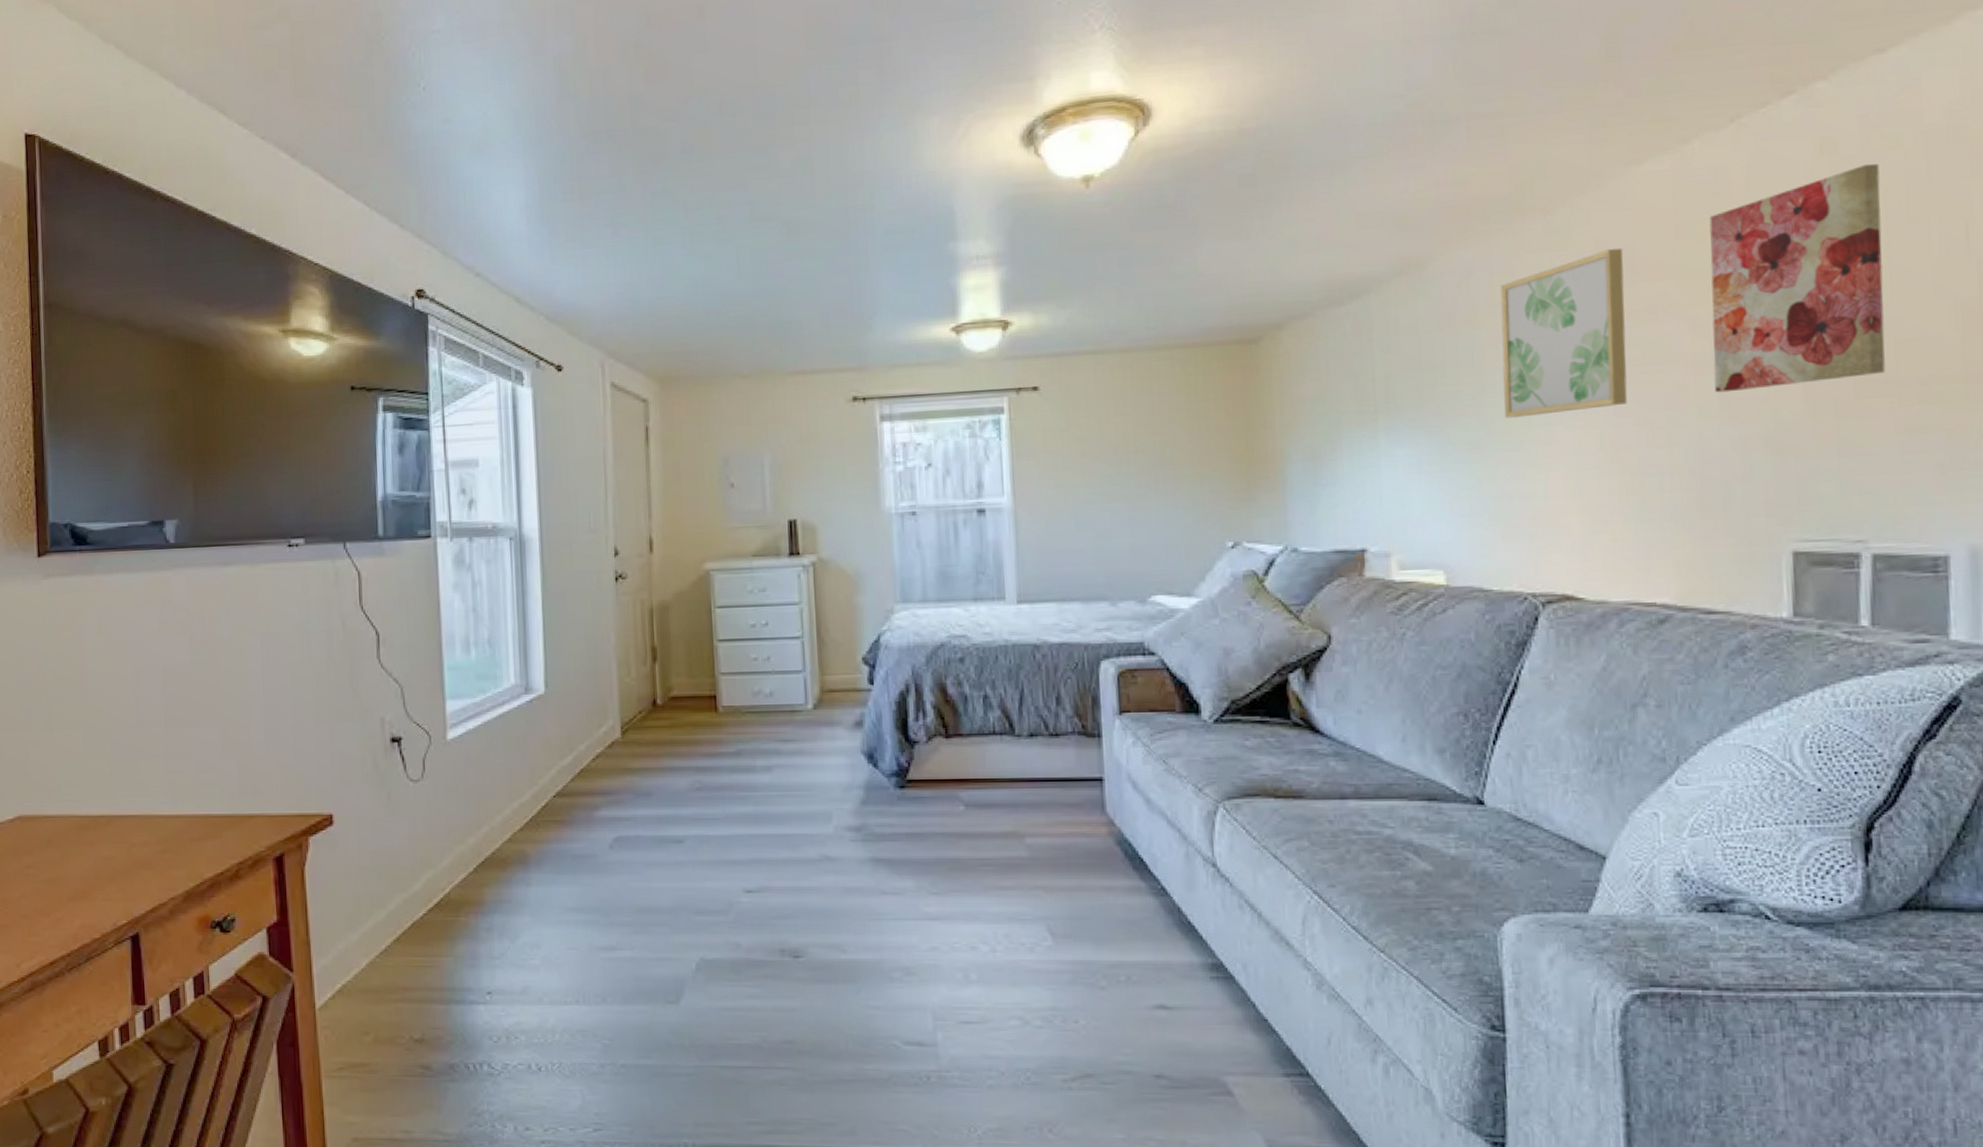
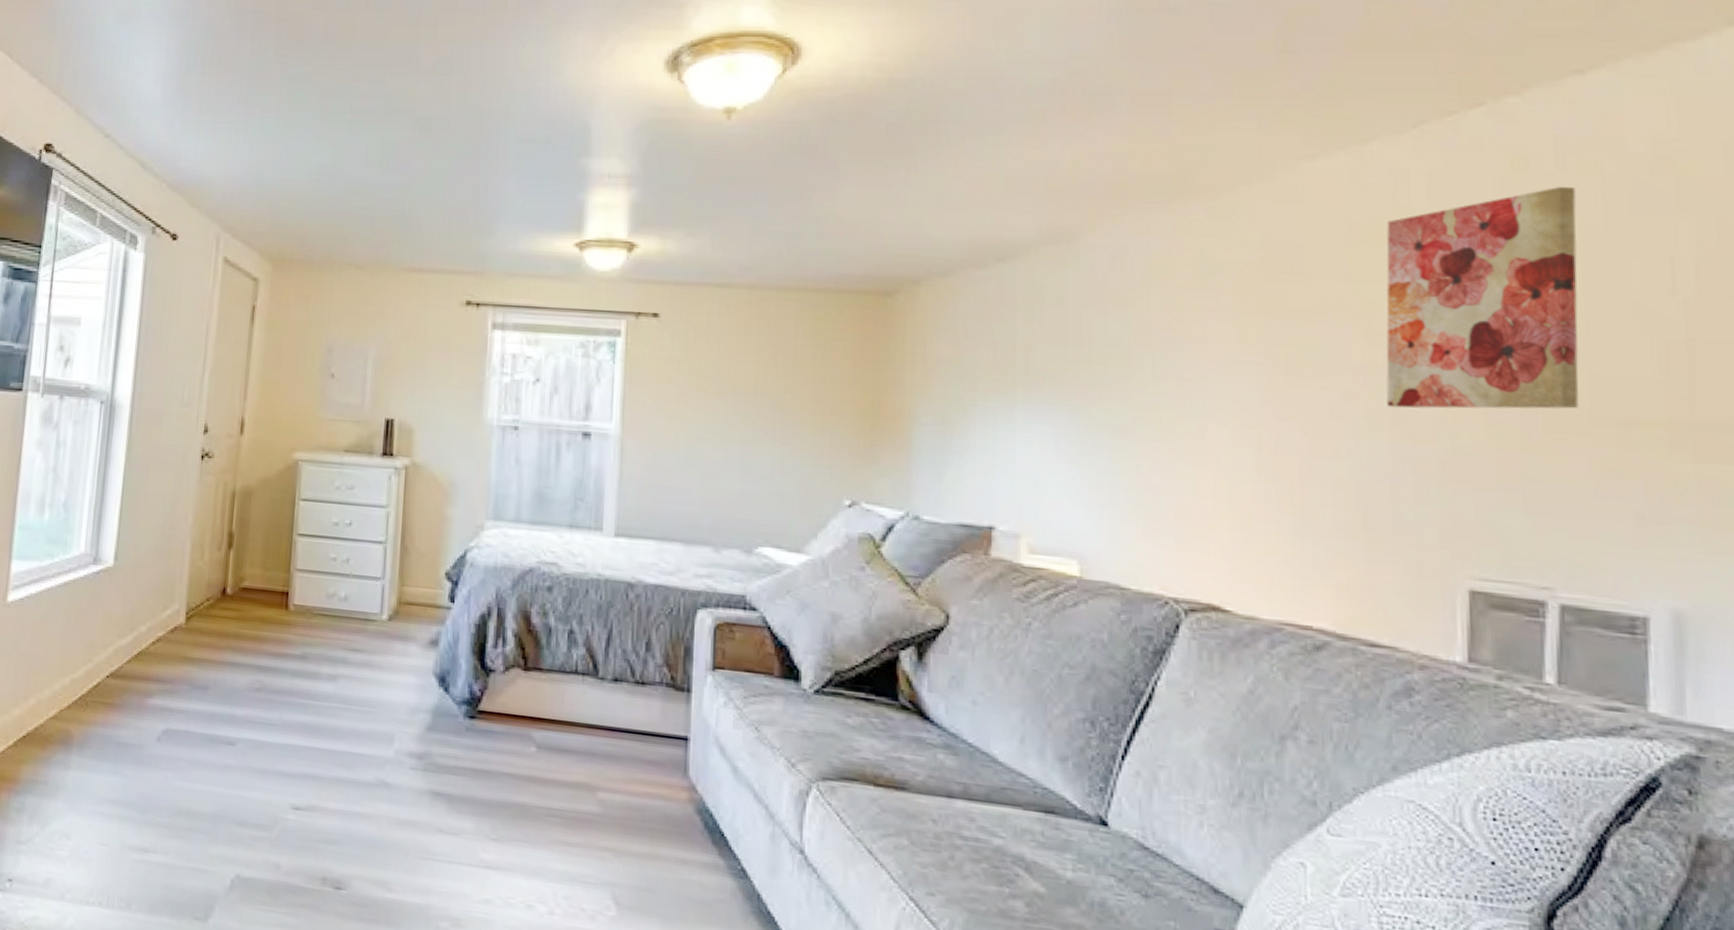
wall art: present [1500,248,1628,418] -> none [1153,243,1292,408]

